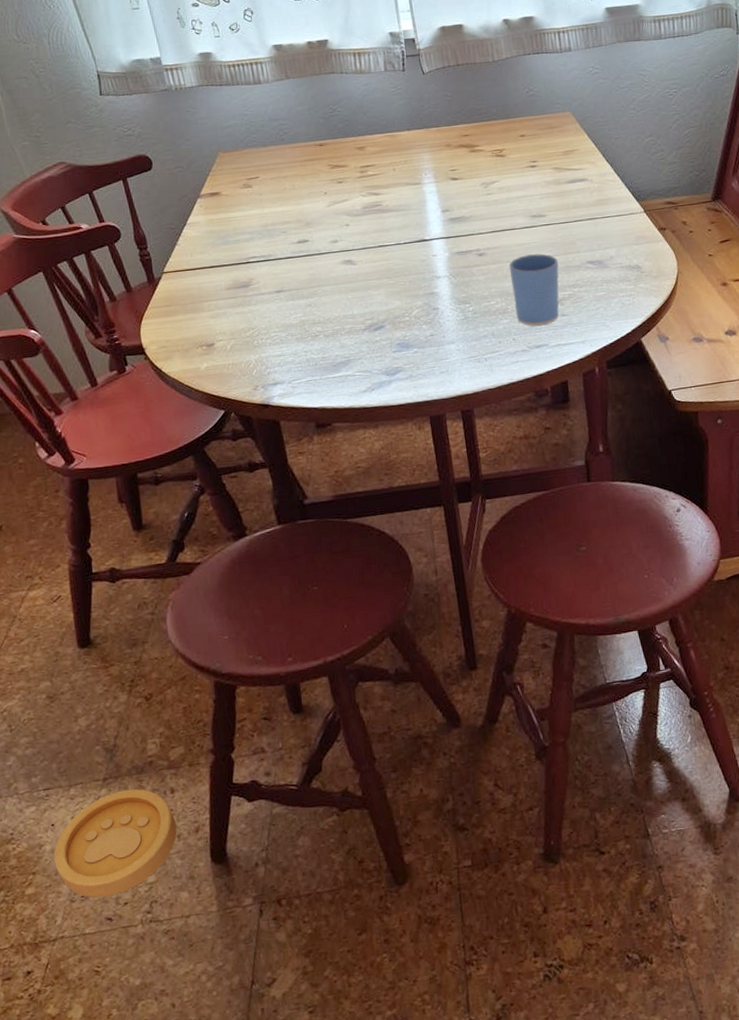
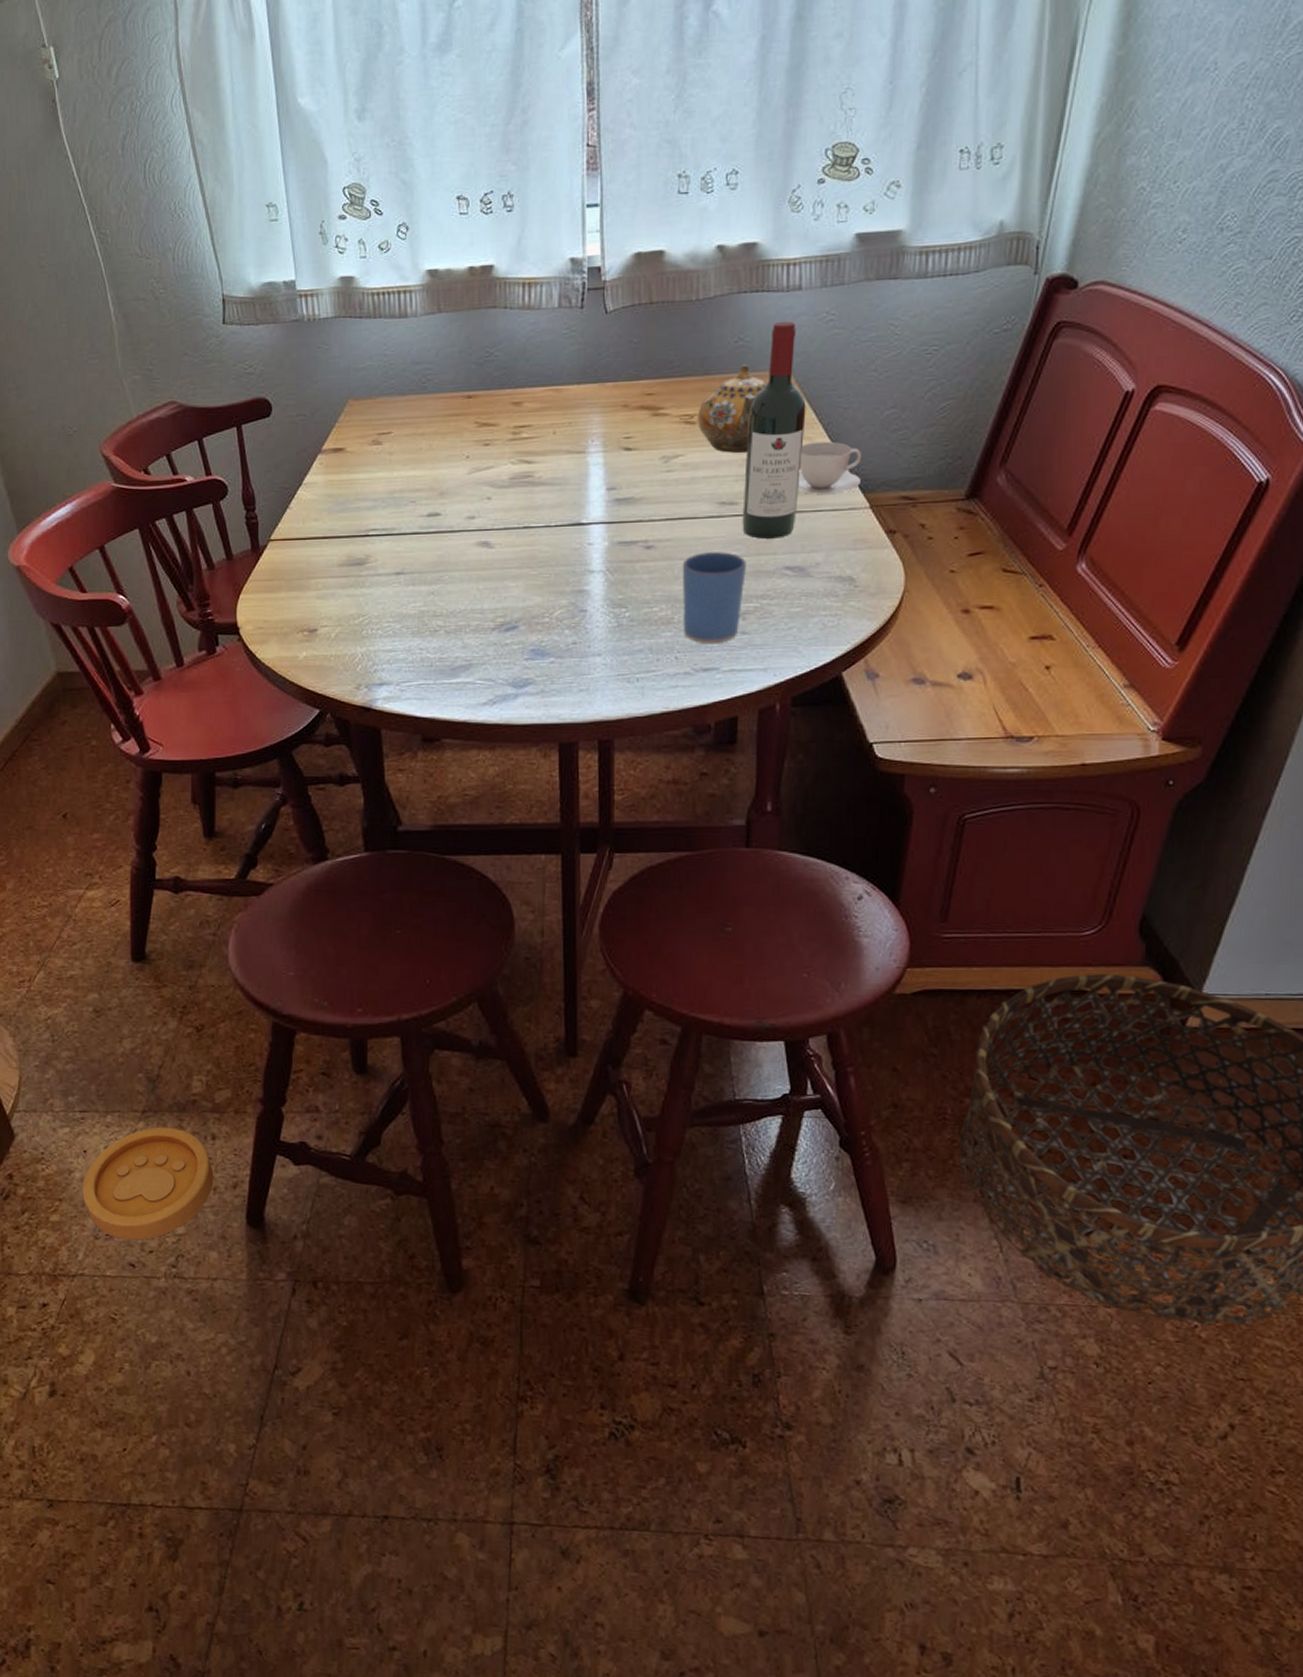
teapot: none [505,109,555,177] -> present [697,365,767,453]
wine bottle: none [544,74,591,242] -> present [742,321,806,539]
teacup: none [587,164,635,205] -> present [797,441,862,494]

